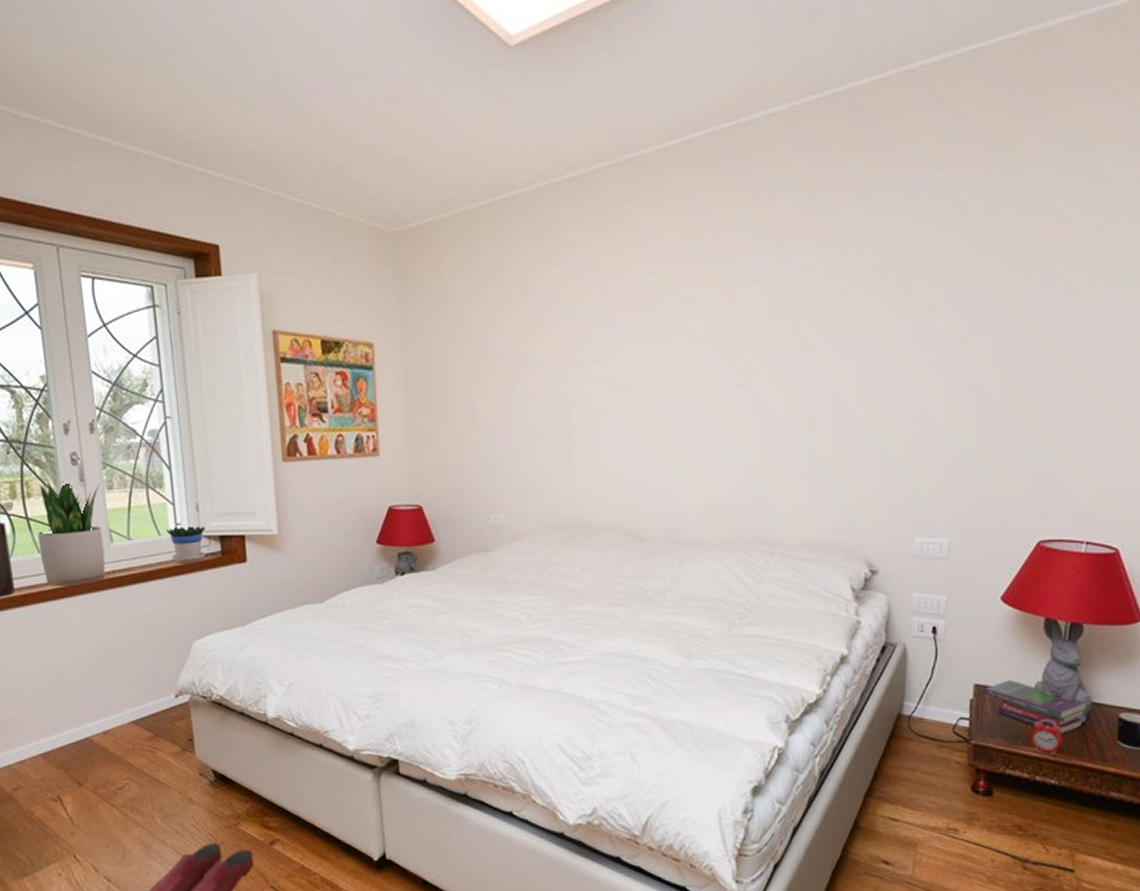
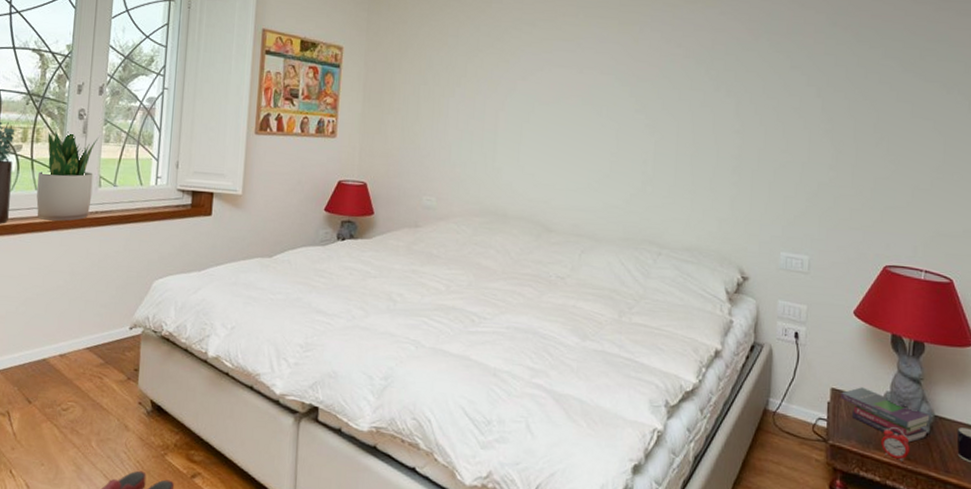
flowerpot: present [166,526,206,564] -> none [147,179,181,212]

